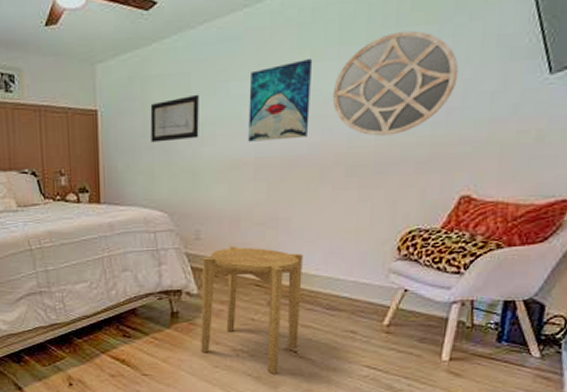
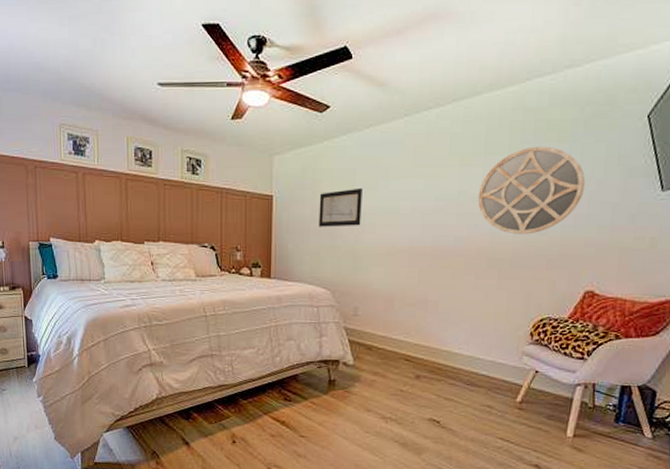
side table: present [201,246,303,375] -> none [354,323,448,442]
wall art: present [248,59,313,142] -> none [404,164,462,232]

